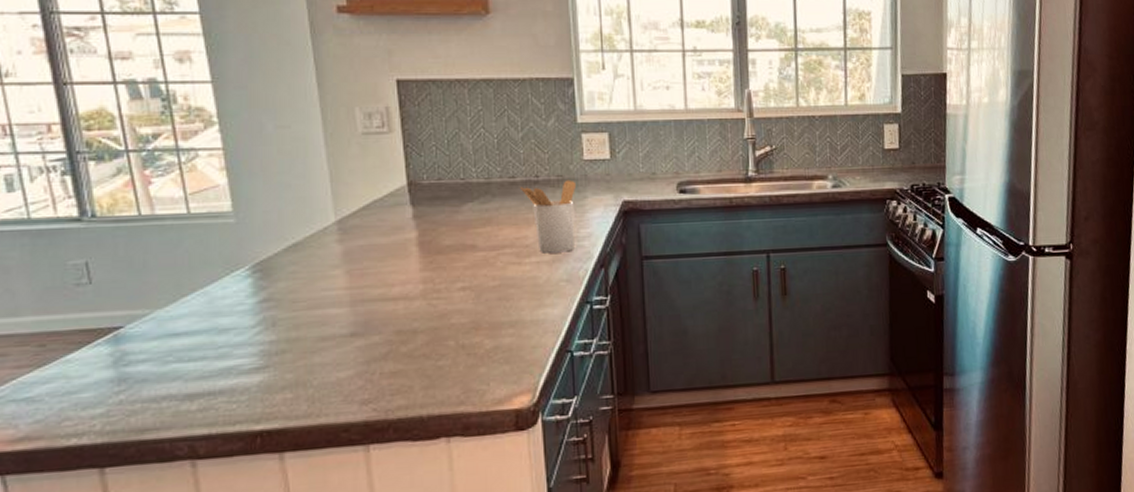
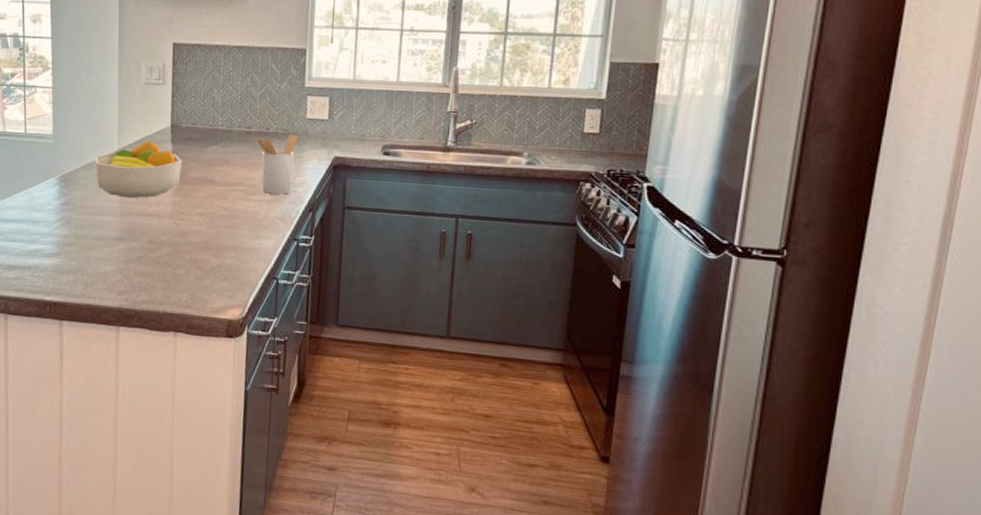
fruit bowl: none [301,205,429,282] -> present [94,140,182,199]

